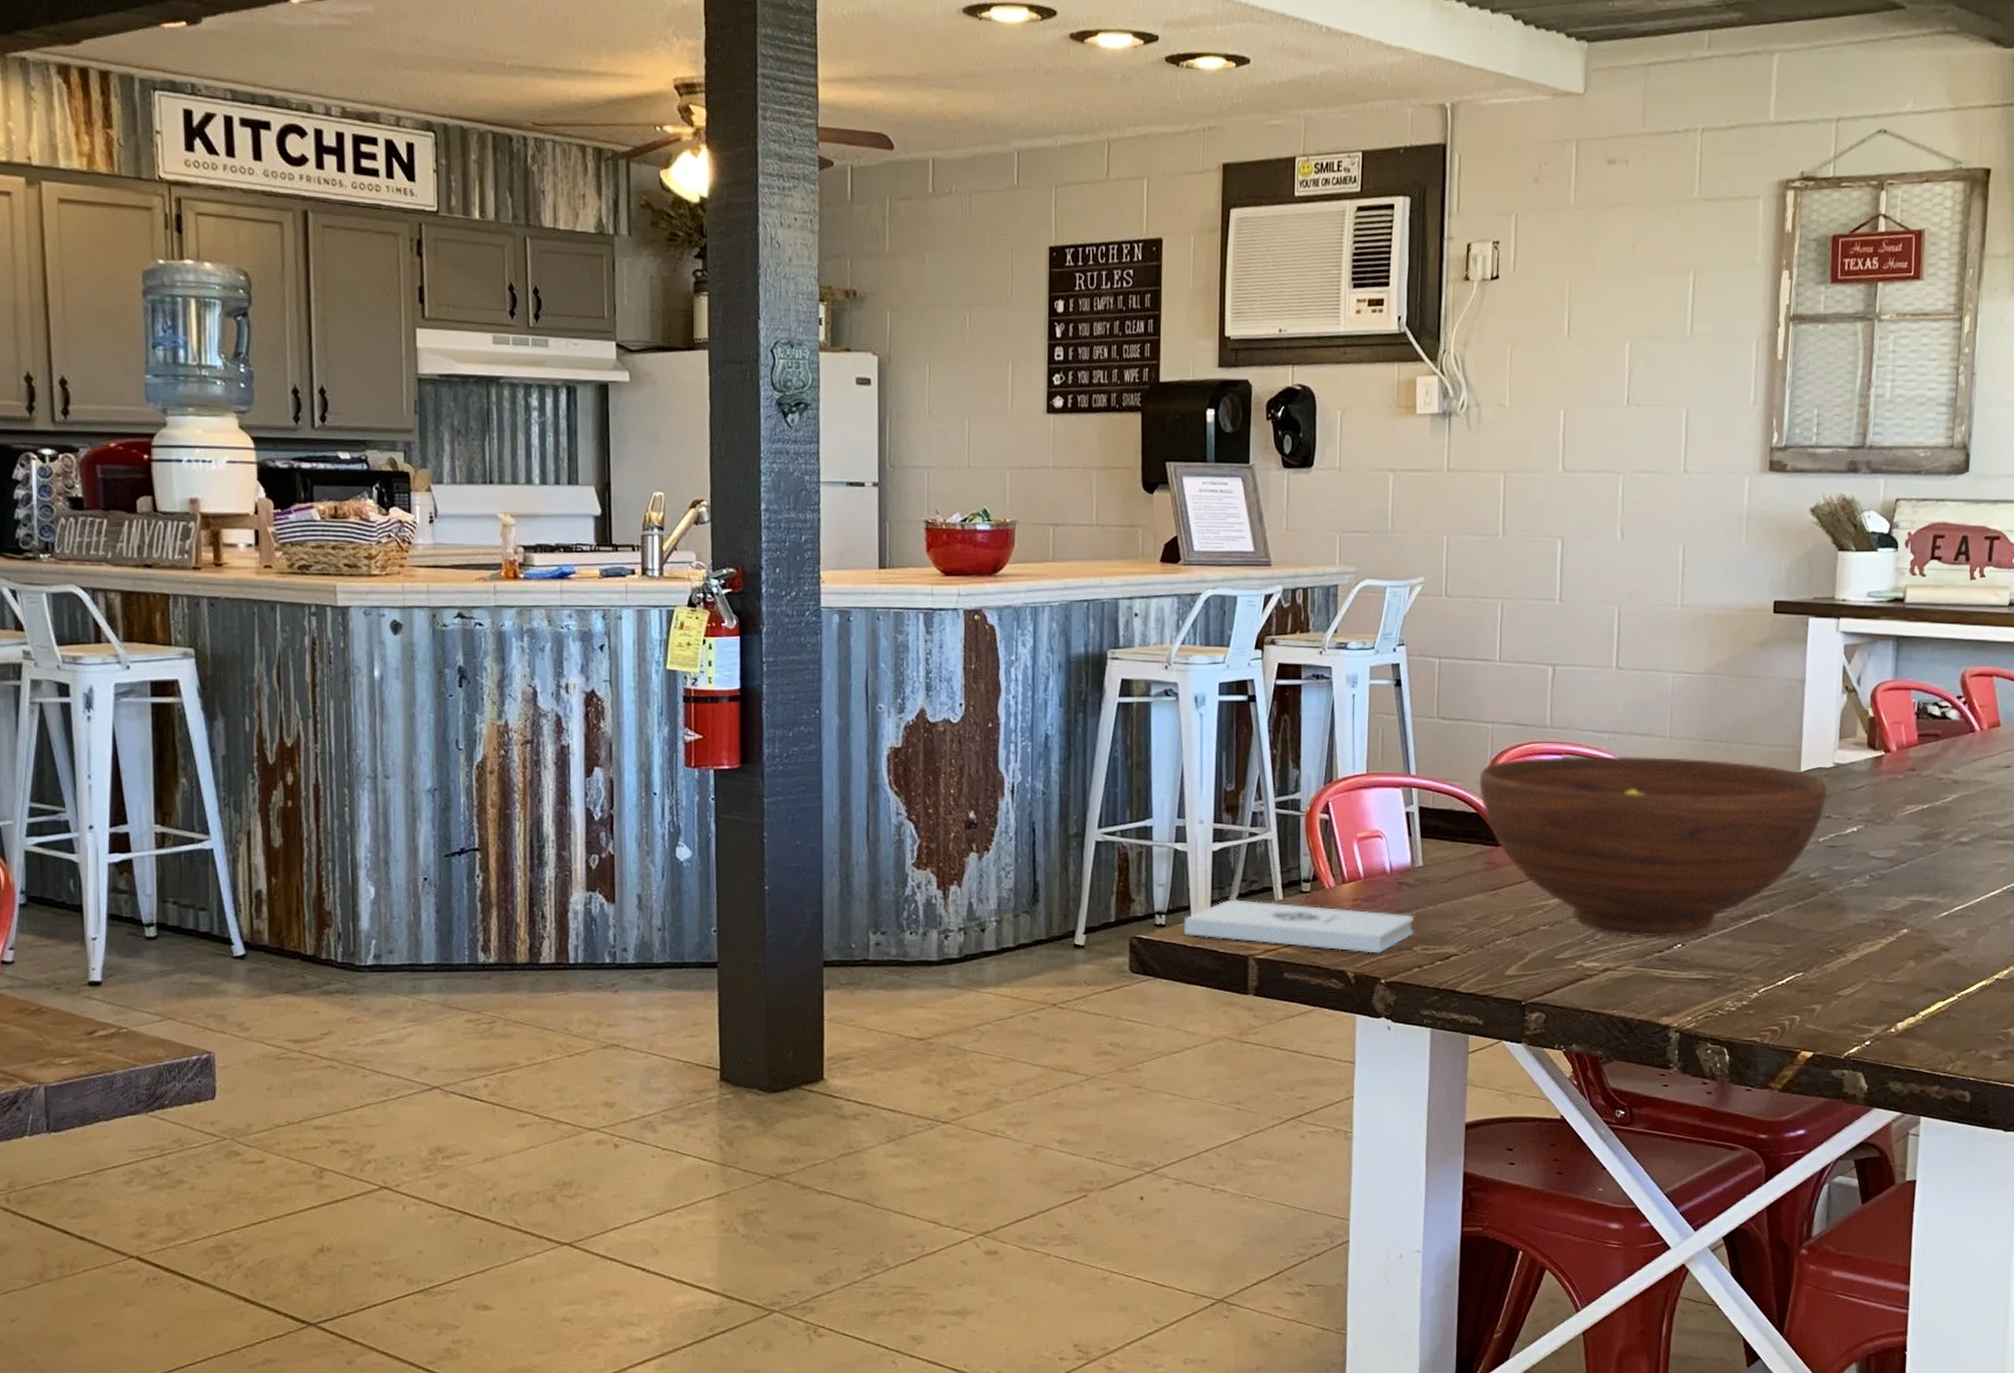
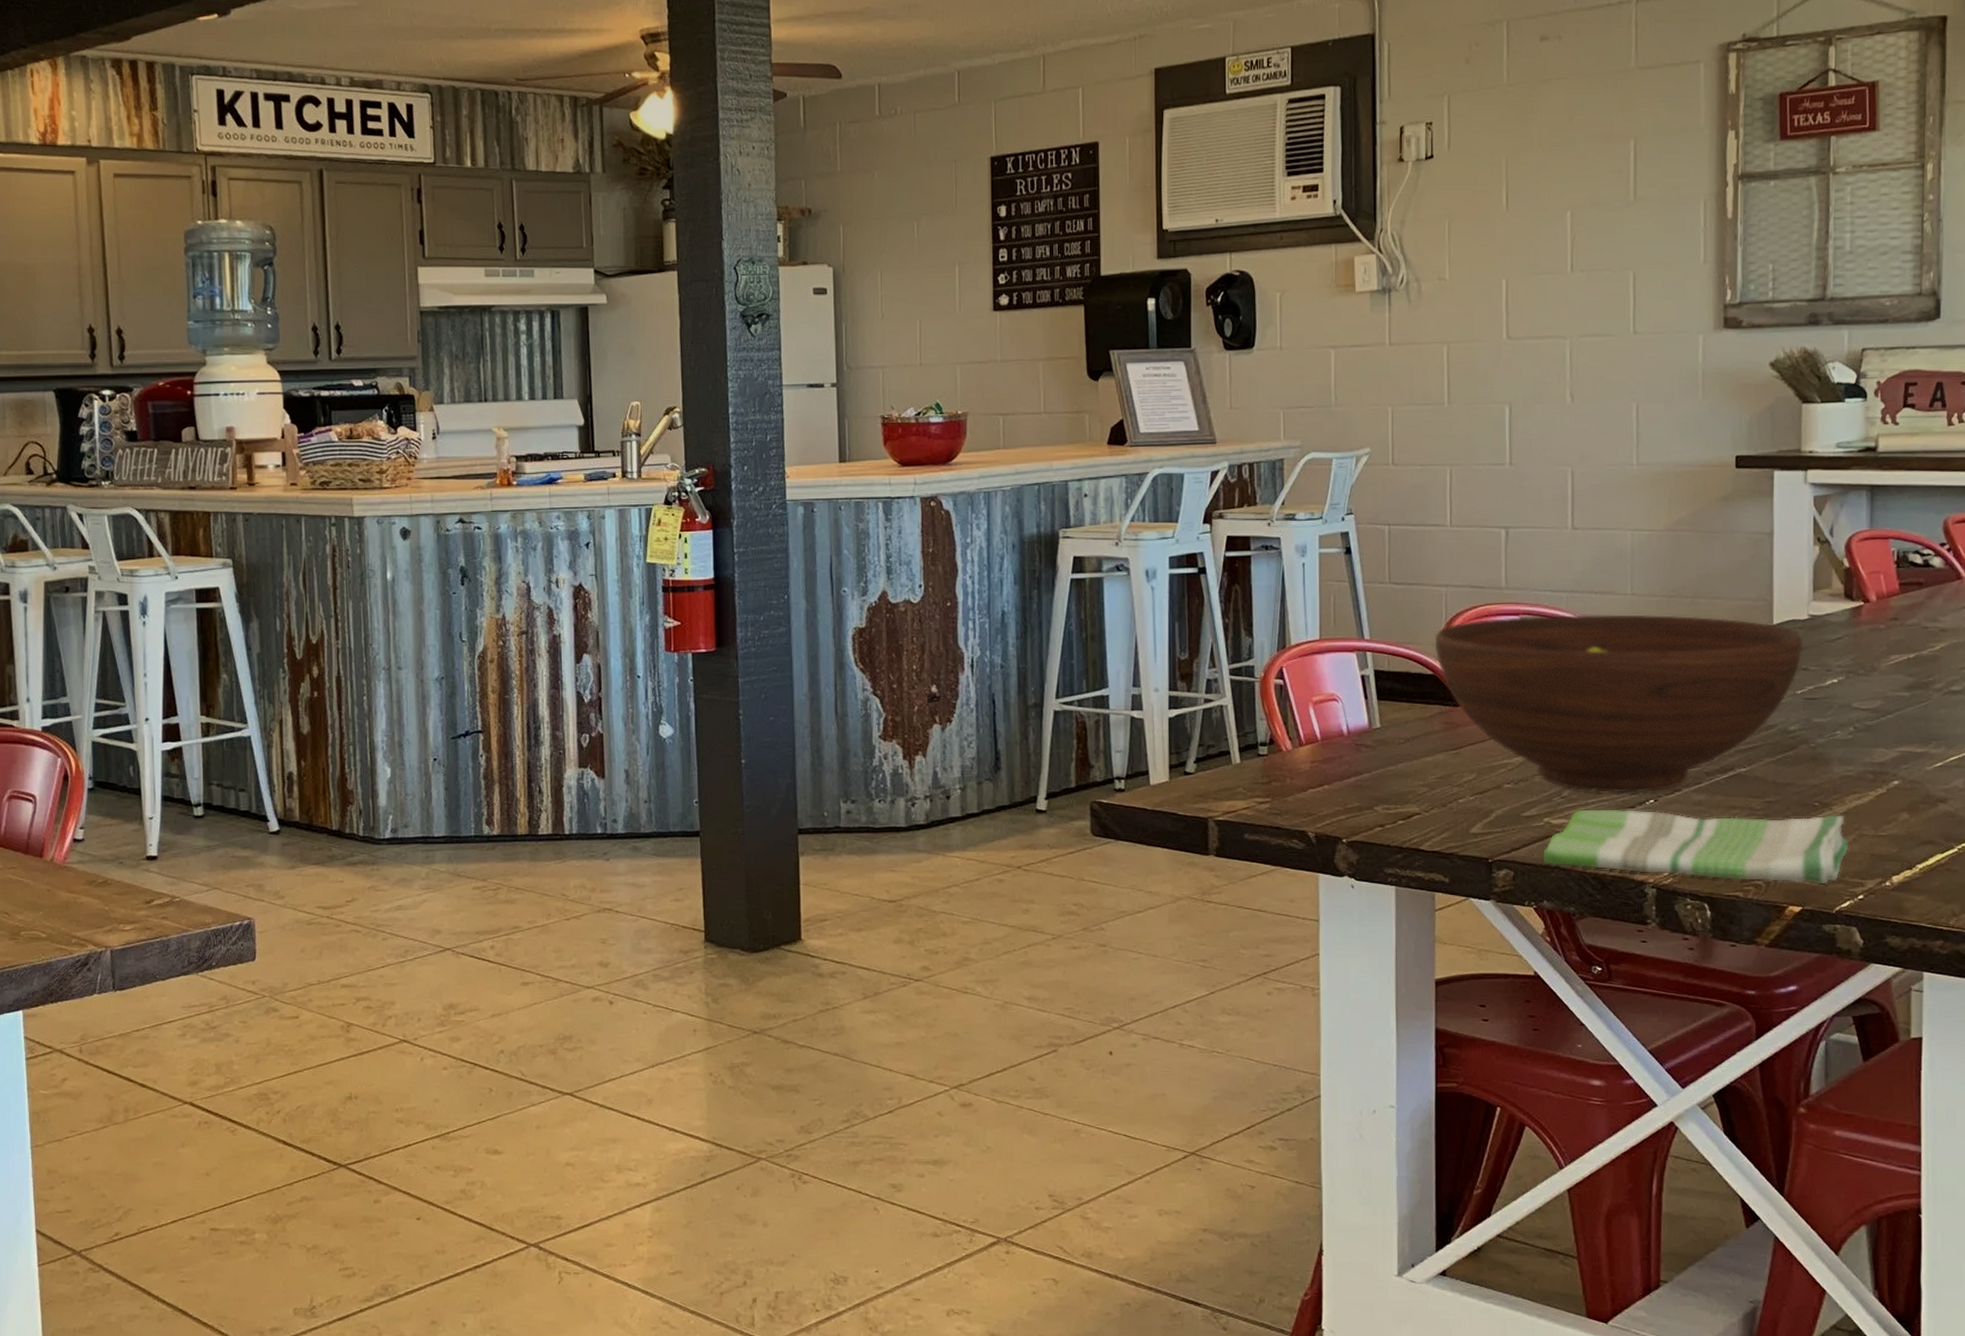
notepad: present [1184,899,1414,954] -> none [1143,763,1374,814]
dish towel: none [1575,952,1860,1030] -> present [1544,809,1849,885]

